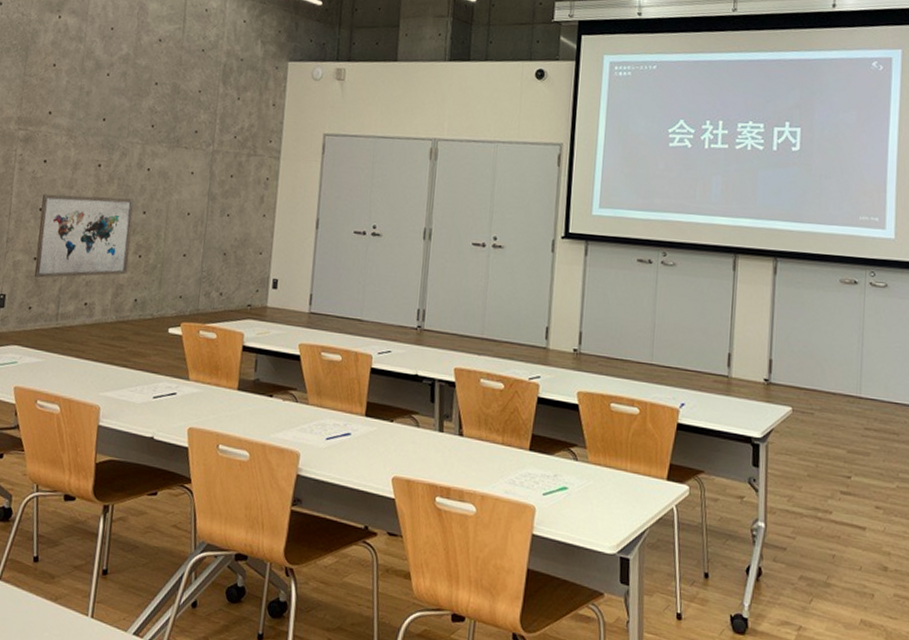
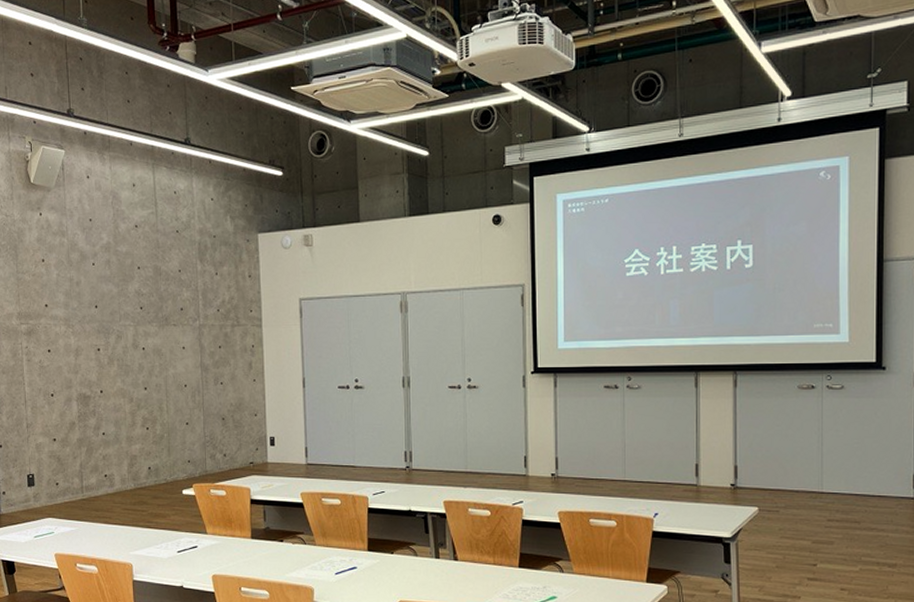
wall art: present [34,194,135,278] -> none [52,377,138,456]

